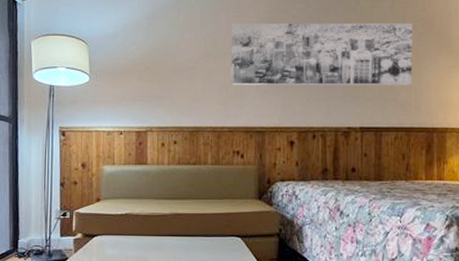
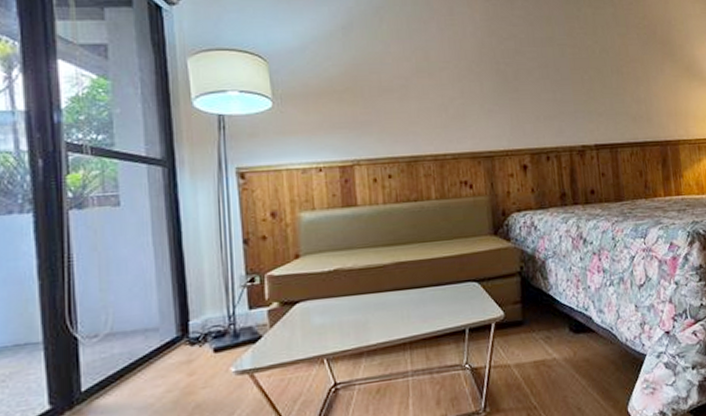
wall art: present [231,23,413,86] -> none [444,31,641,104]

